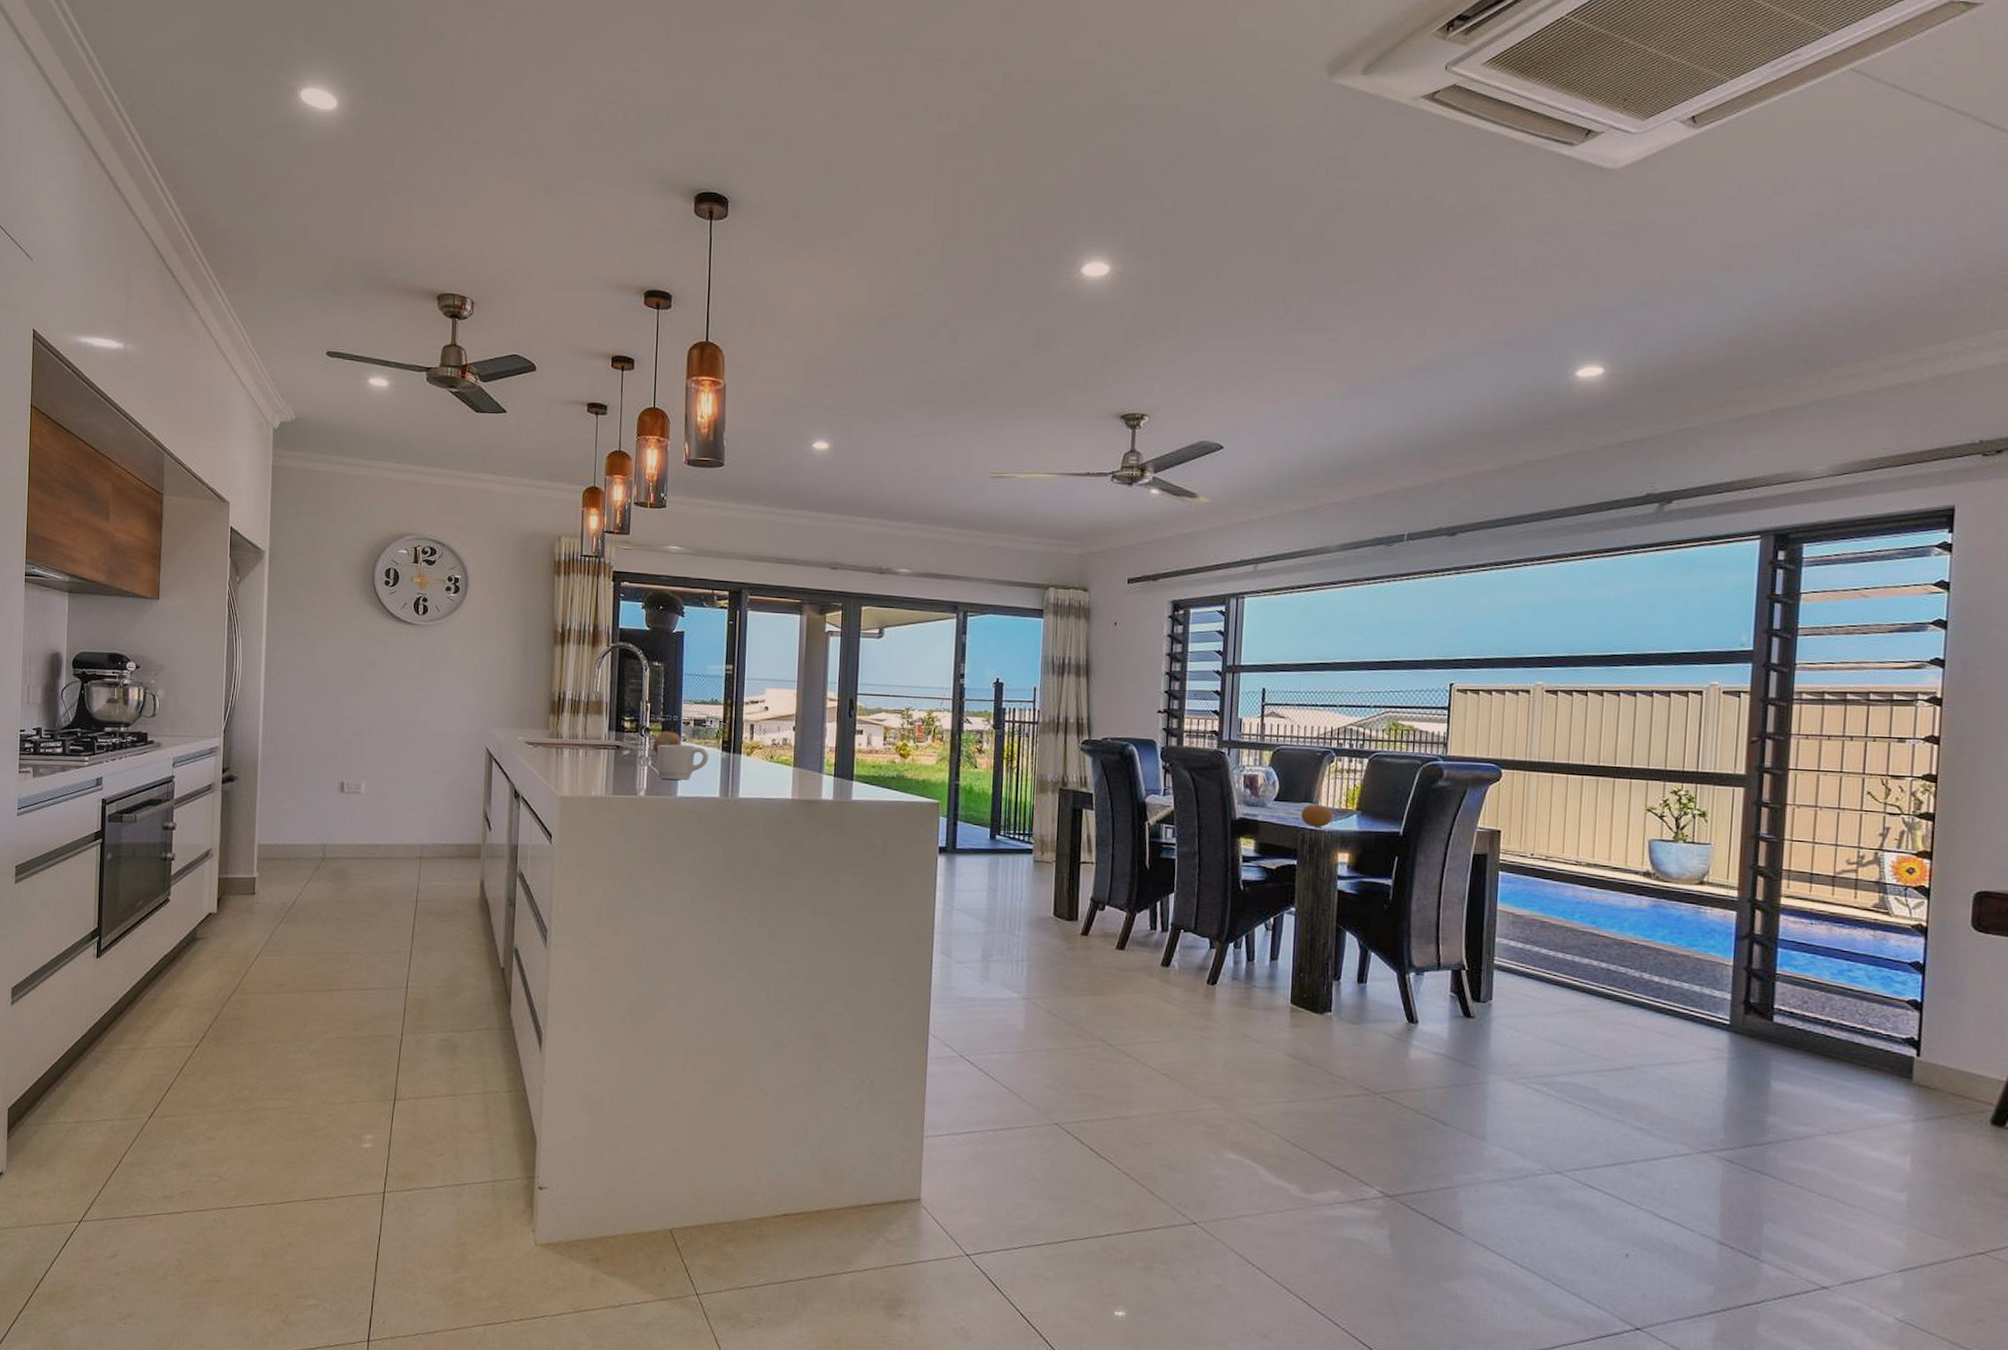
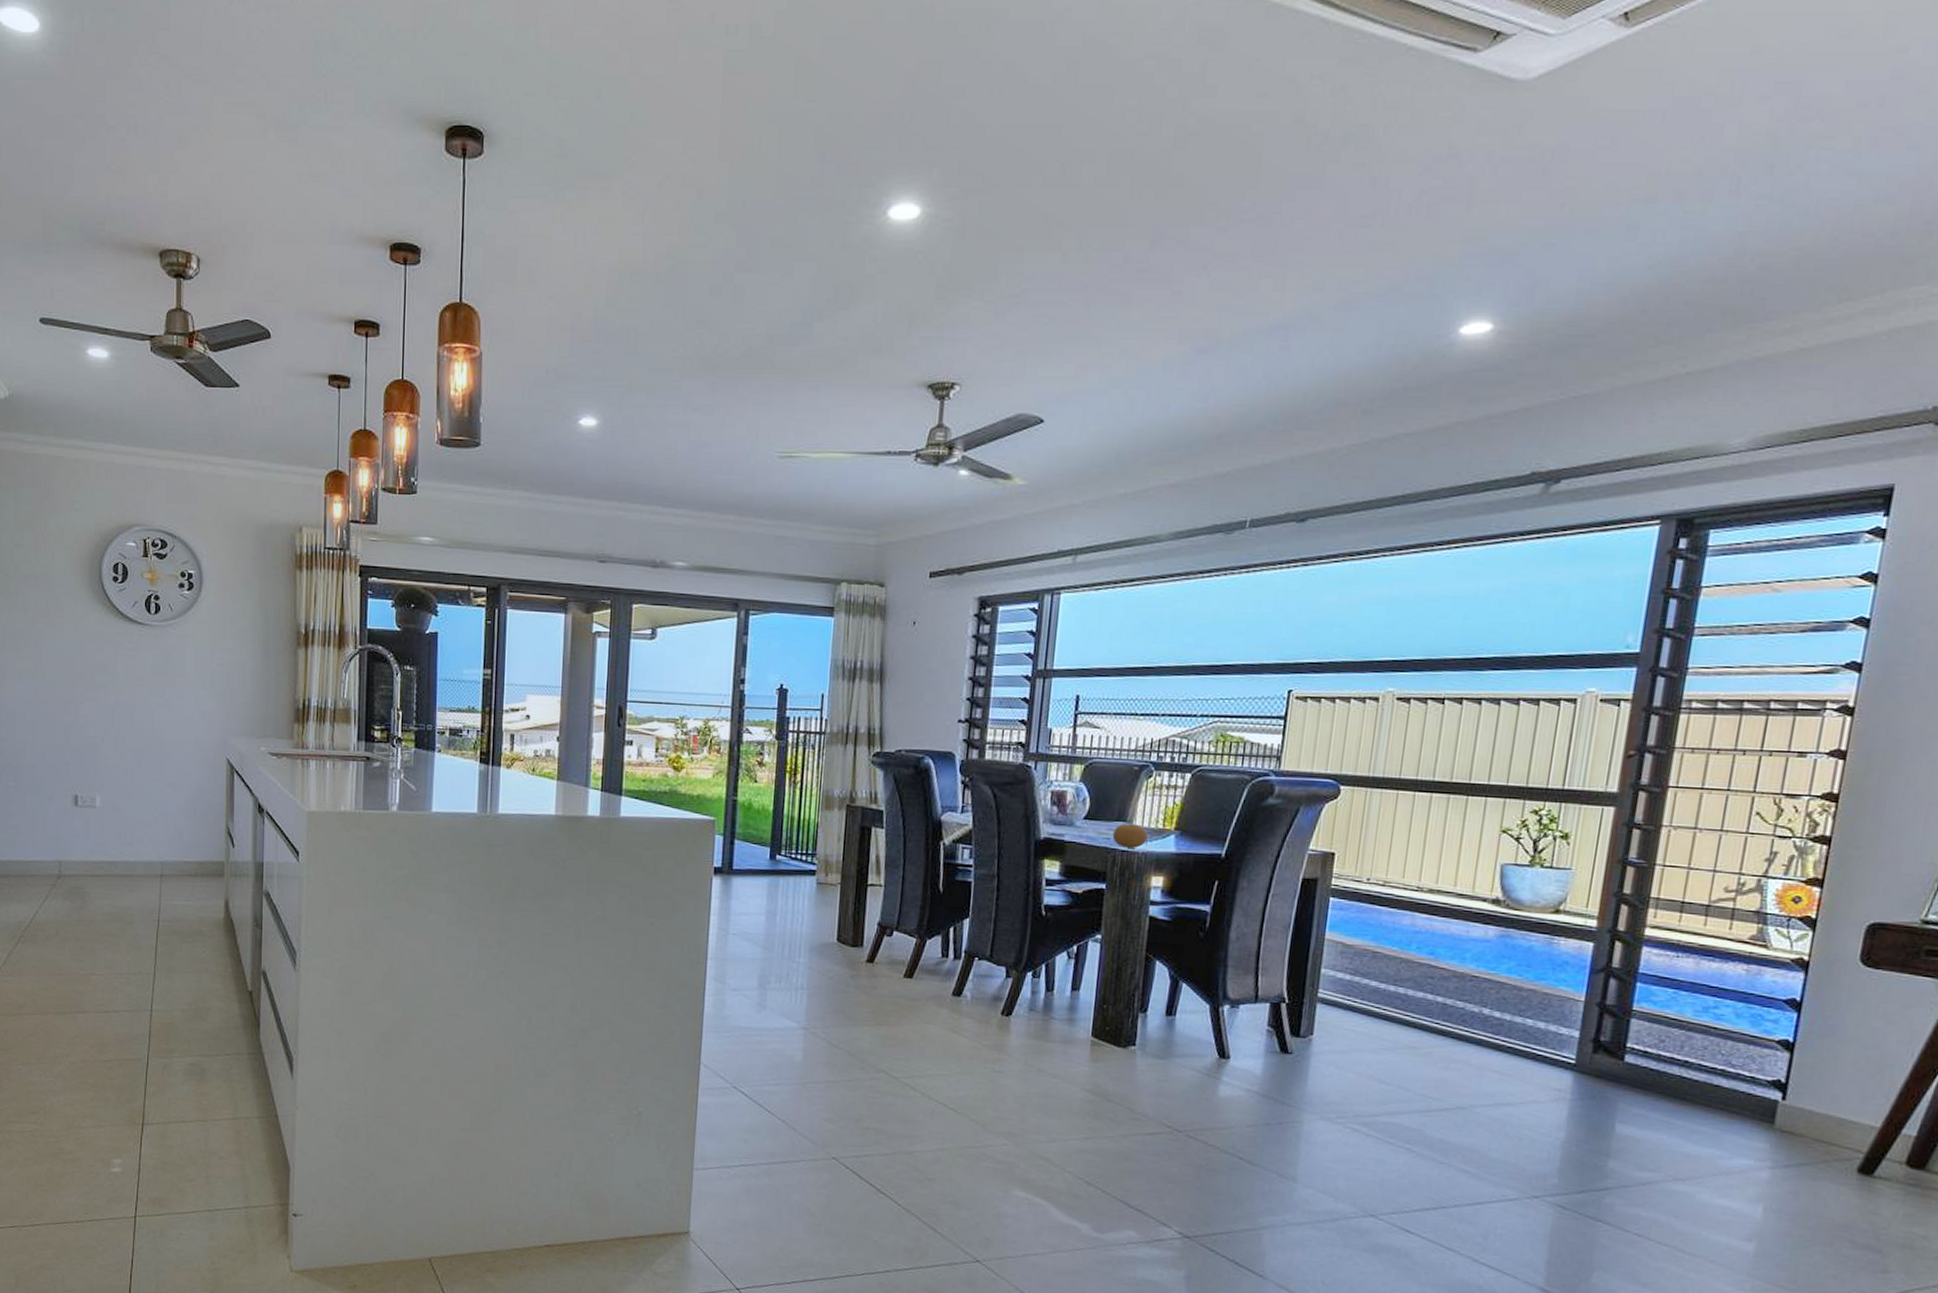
fruit: present [652,730,682,755] -> none [404,741,436,767]
mug: present [657,744,709,780] -> none [409,755,466,794]

